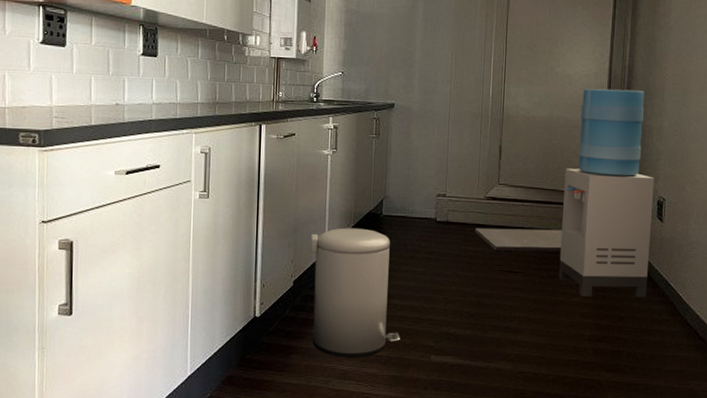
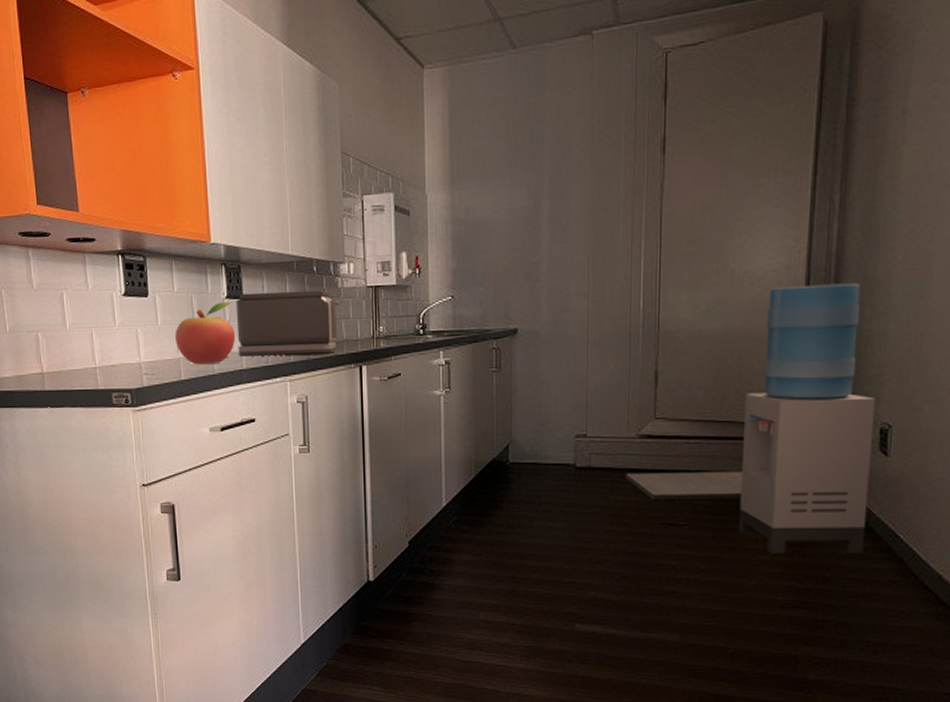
fruit: none [88,57,148,114] -> present [174,301,236,365]
toaster: none [148,52,246,112] -> present [235,290,340,357]
pedal bin: present [311,228,400,357] -> none [426,479,537,625]

